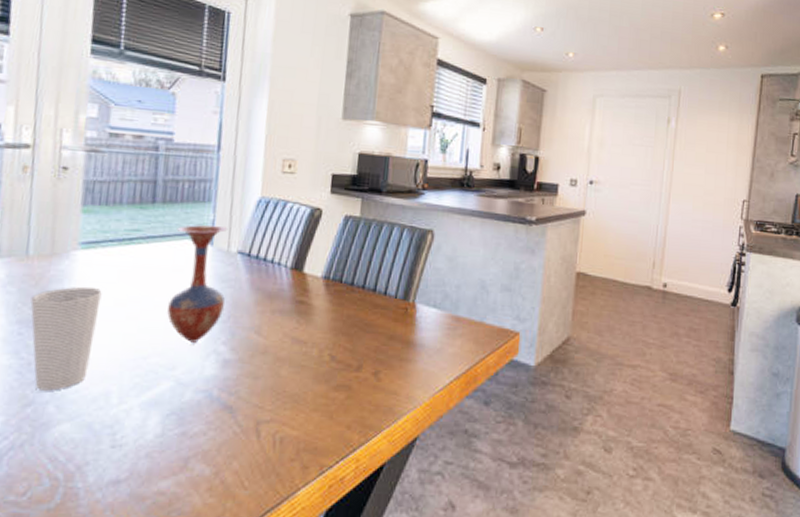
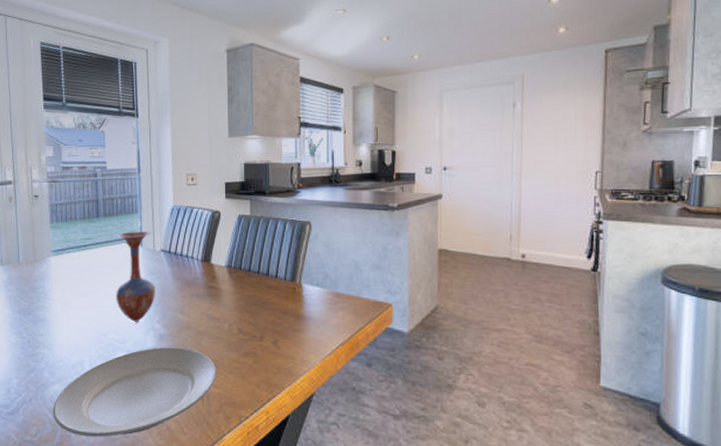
cup: present [30,286,102,391] -> none [25,283,70,361]
plate: none [54,376,297,495] -> present [53,347,217,437]

